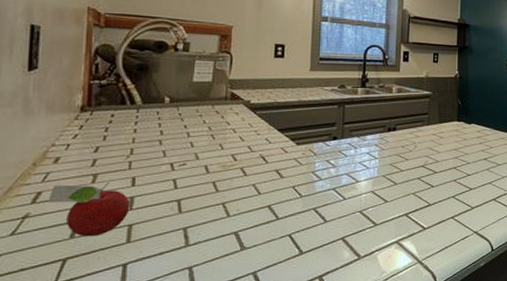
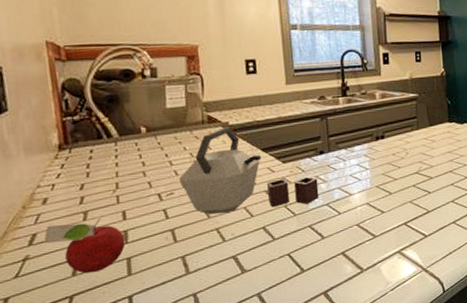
kettle: none [194,105,328,188] -> present [179,127,319,214]

